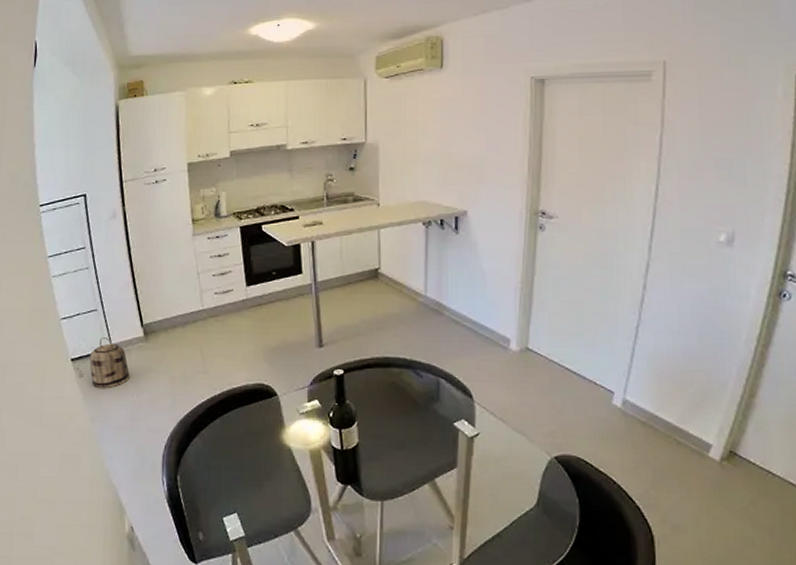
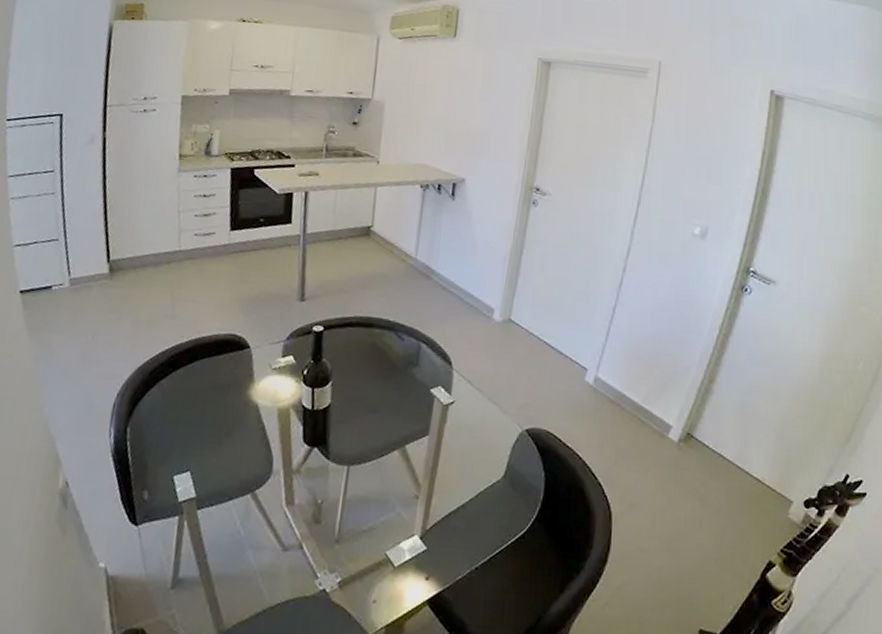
basket: present [89,337,131,388] -> none [40,270,88,326]

